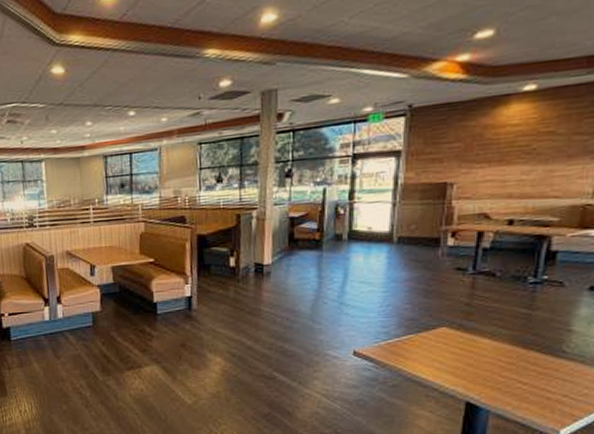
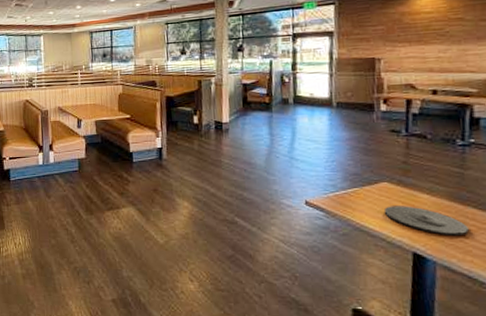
plate: none [439,352,528,384] -> present [383,206,469,237]

